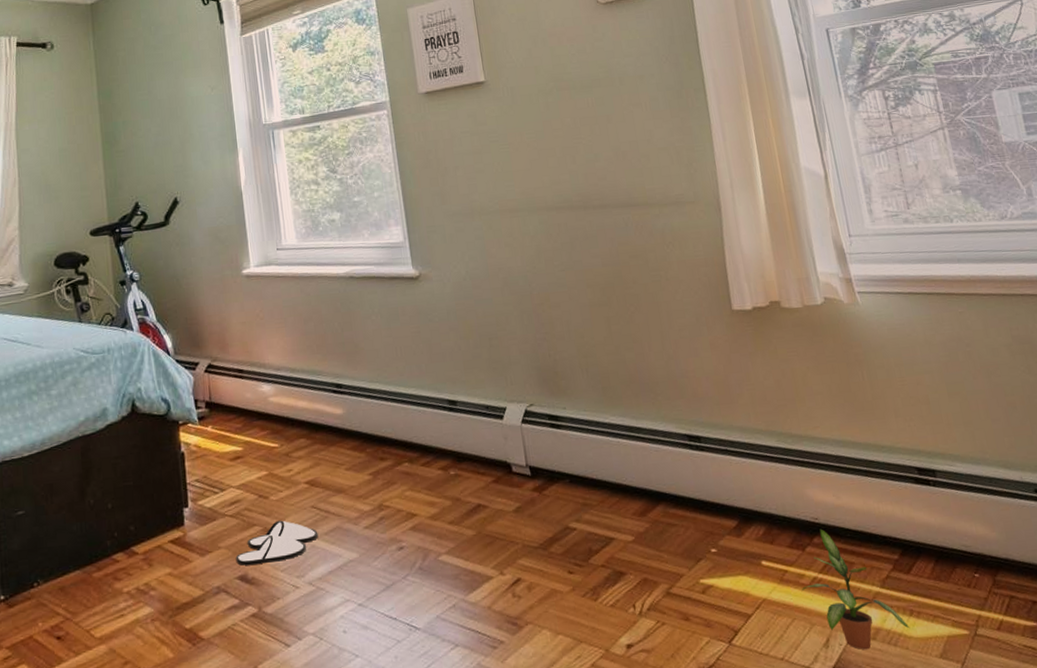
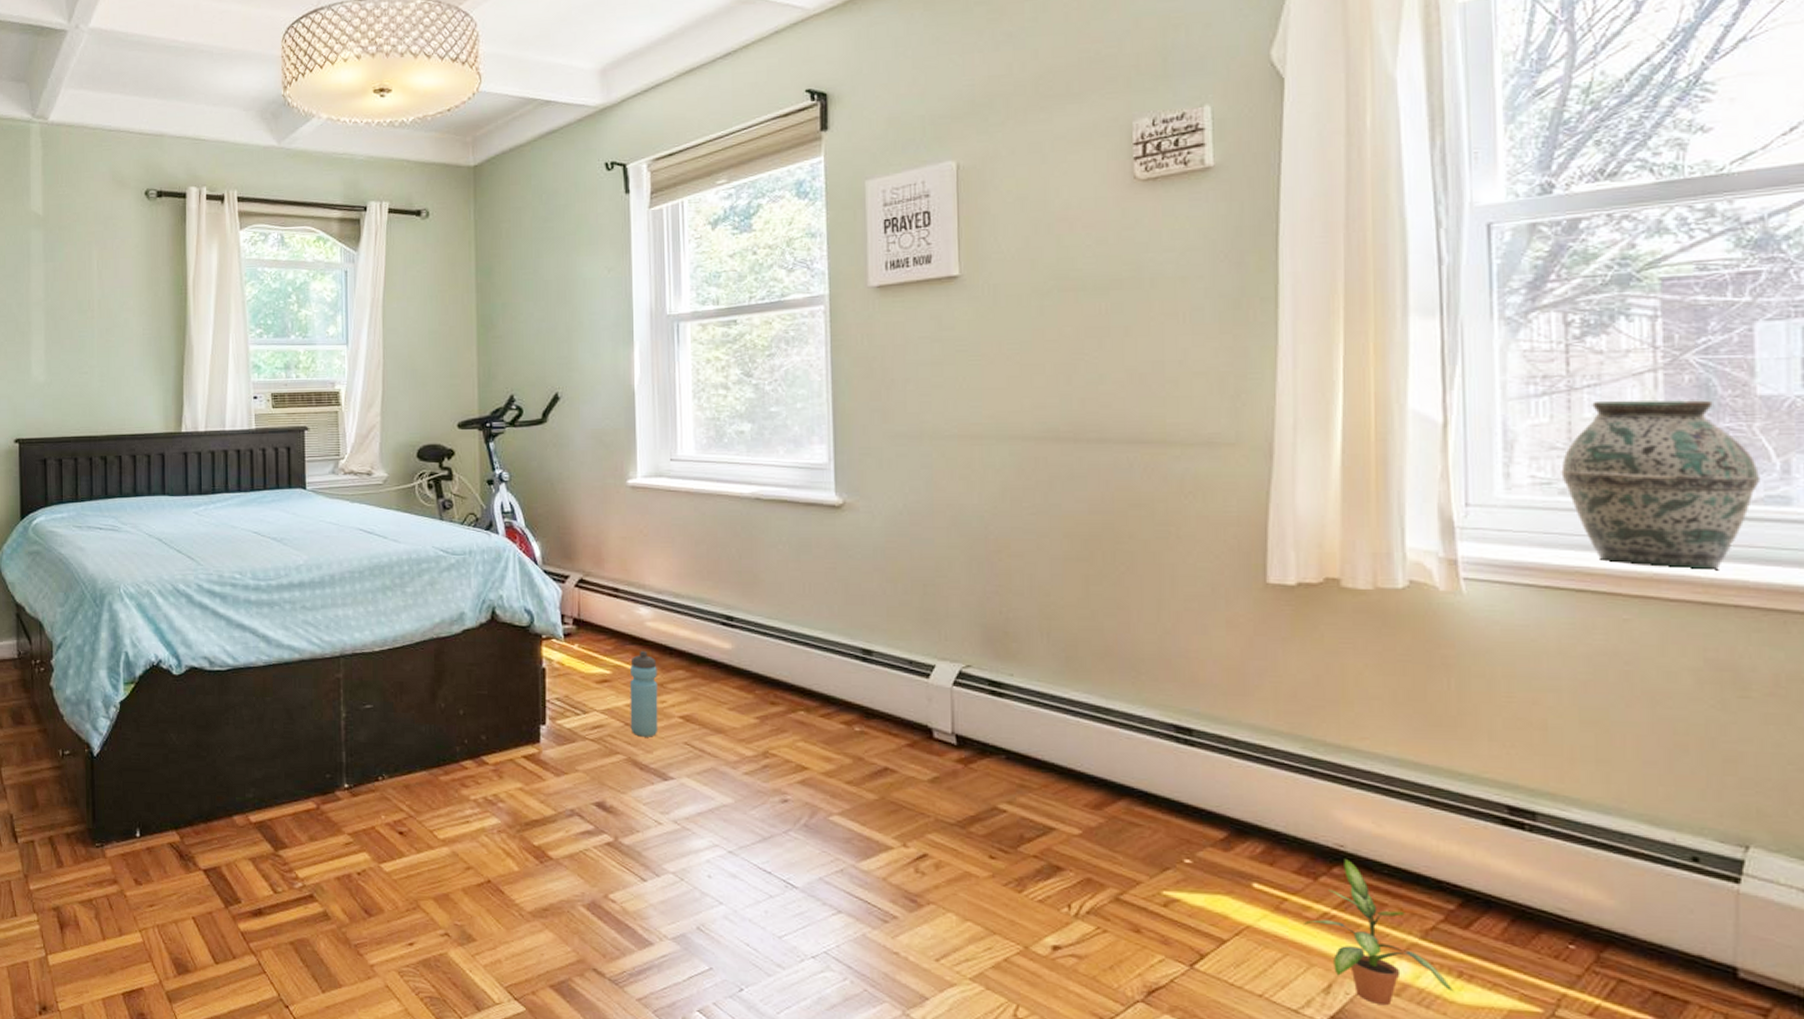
slippers: present [235,520,318,566] -> none [594,752,689,794]
water bottle: none [258,425,288,507] -> present [629,651,658,737]
vase: none [901,147,1017,272] -> present [1561,400,1759,569]

